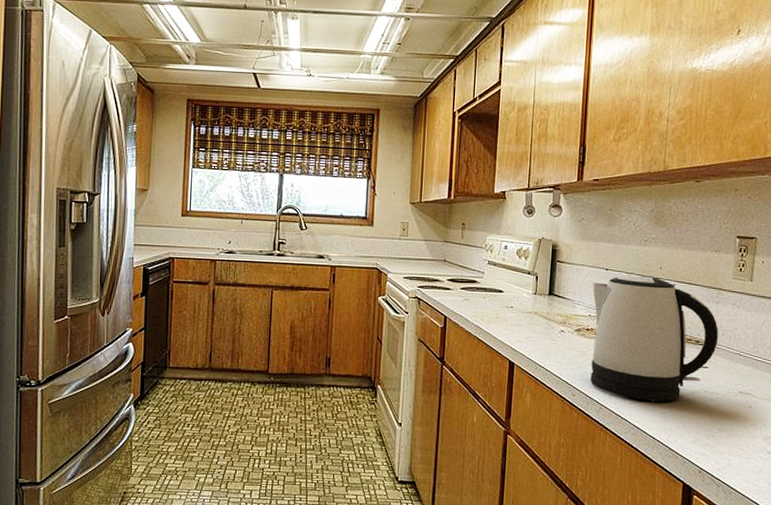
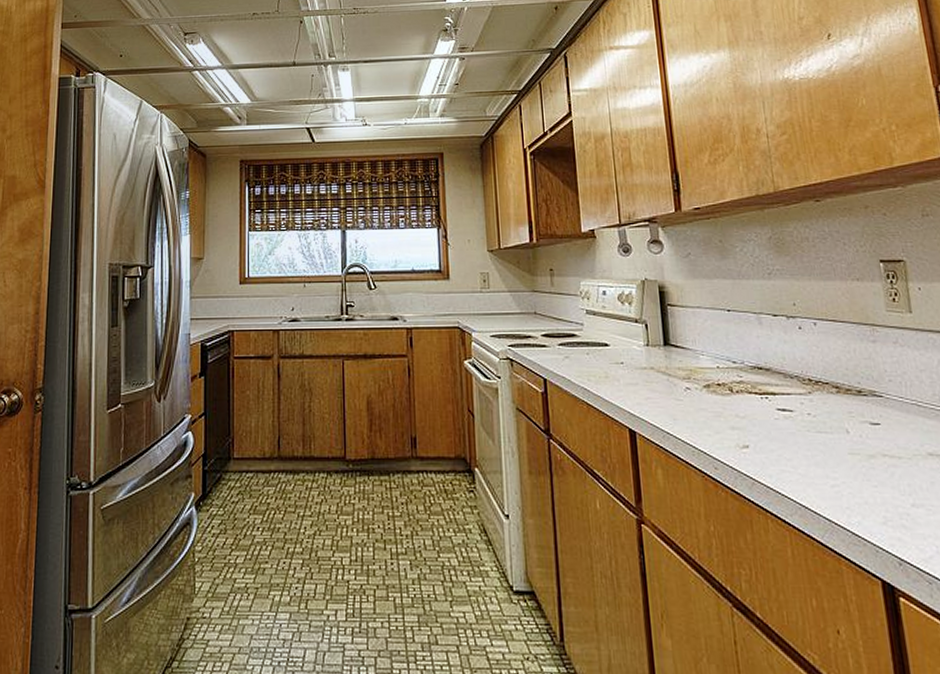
kettle: present [590,275,719,402] -> none [715,315,886,472]

